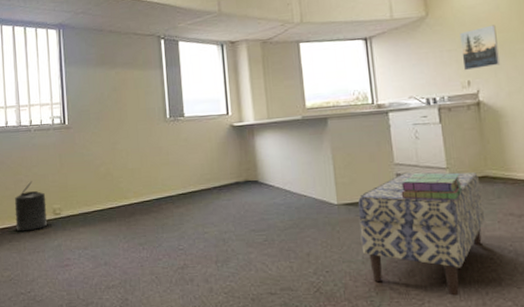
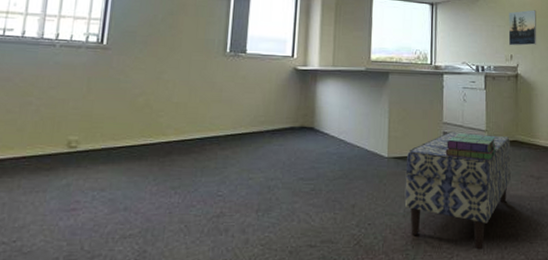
trash can: present [14,181,48,232] -> none [11,105,61,166]

